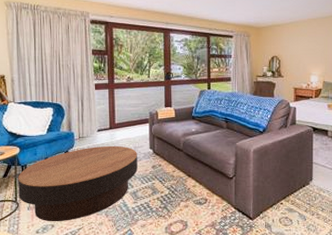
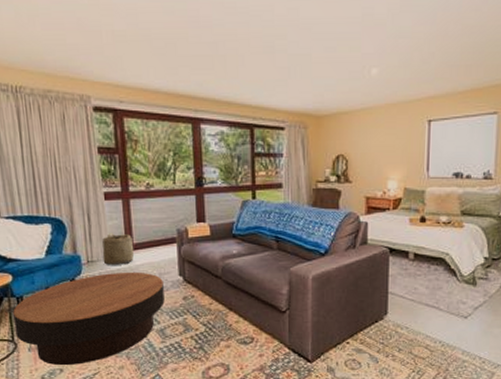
basket: none [91,115,116,140] -> present [102,233,134,265]

